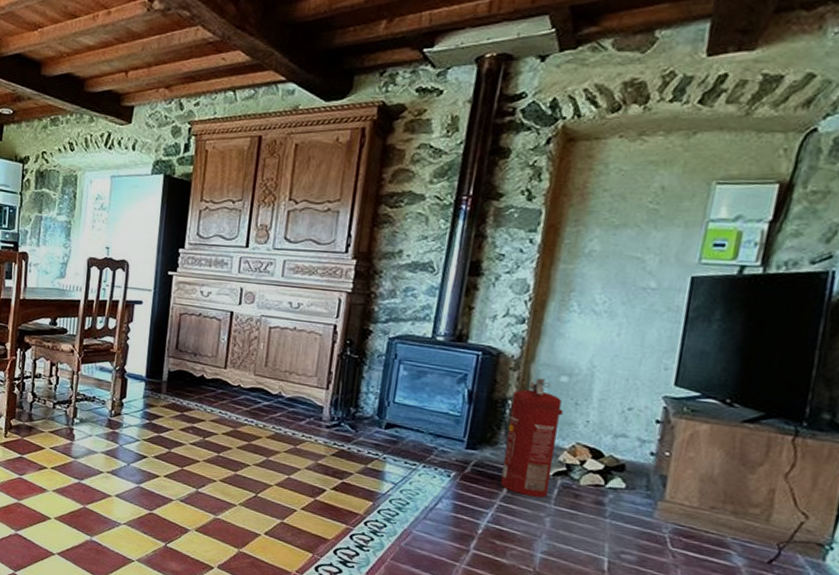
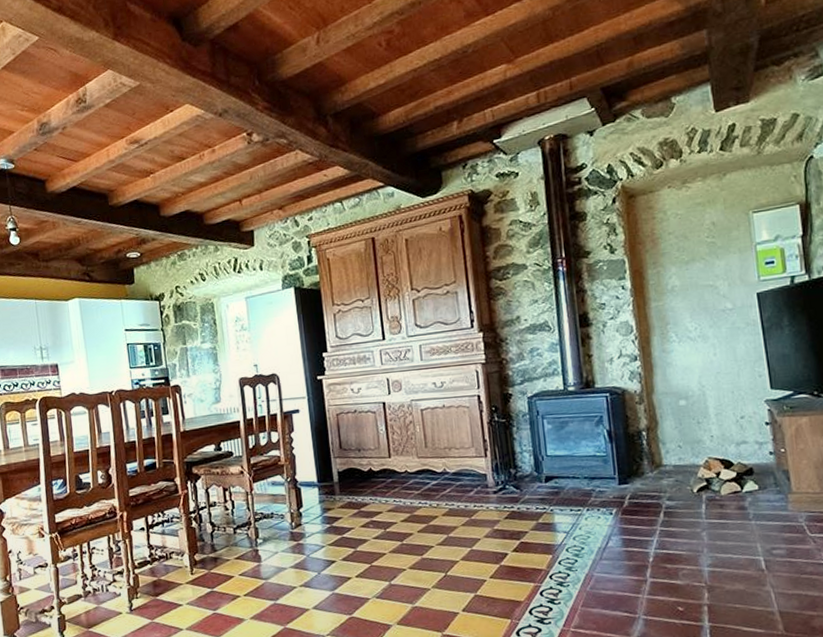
fire extinguisher: present [500,378,563,498] -> none [645,406,698,516]

